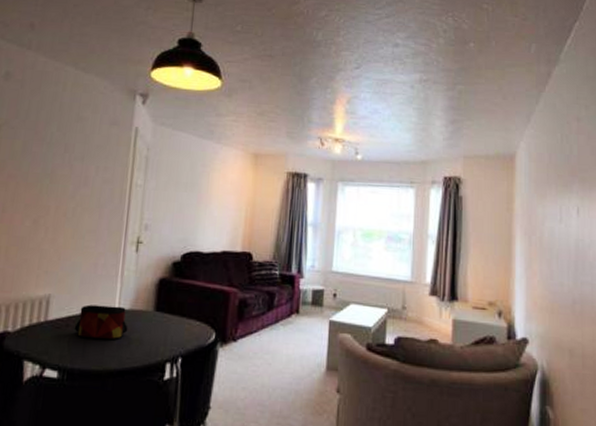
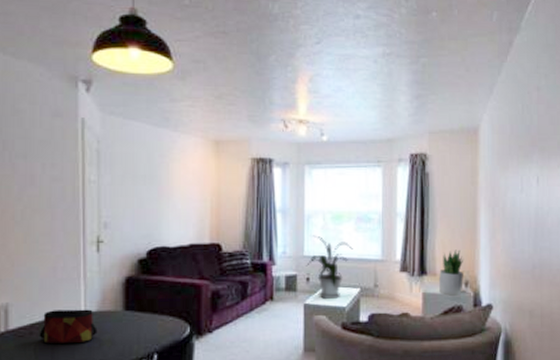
house plant: none [333,251,382,319] -> present [305,235,353,300]
planter: none [471,277,498,327] -> present [439,249,464,297]

